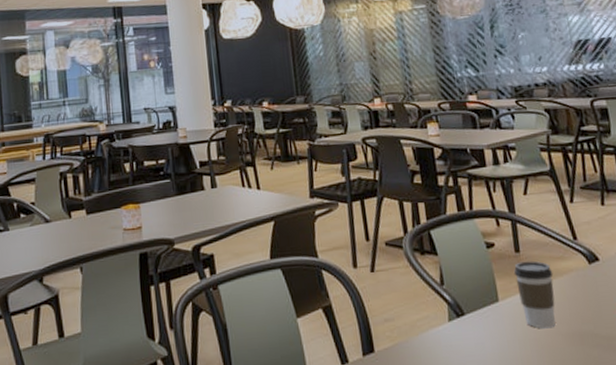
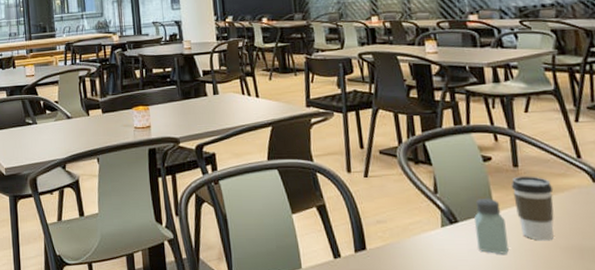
saltshaker: none [480,287,514,346] -> present [474,199,509,254]

